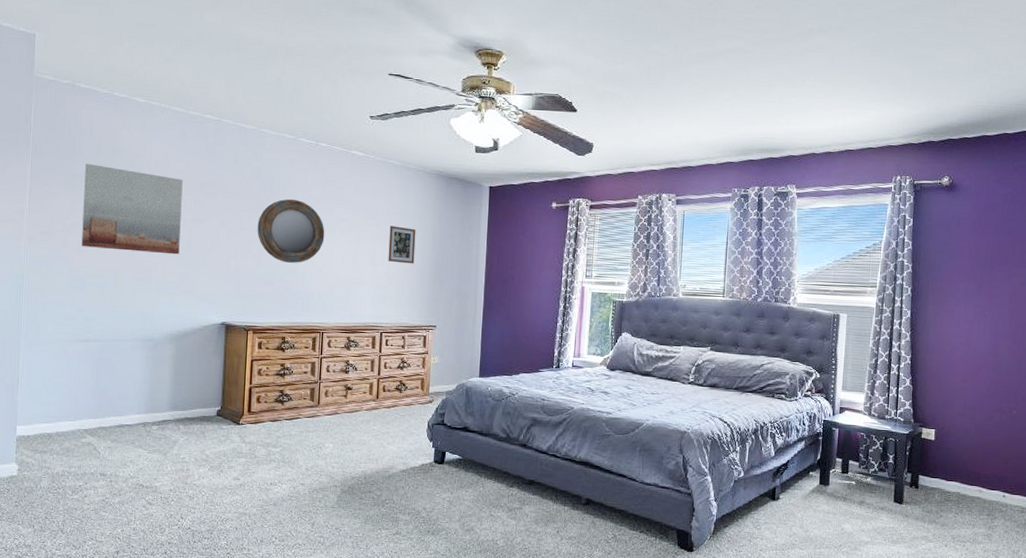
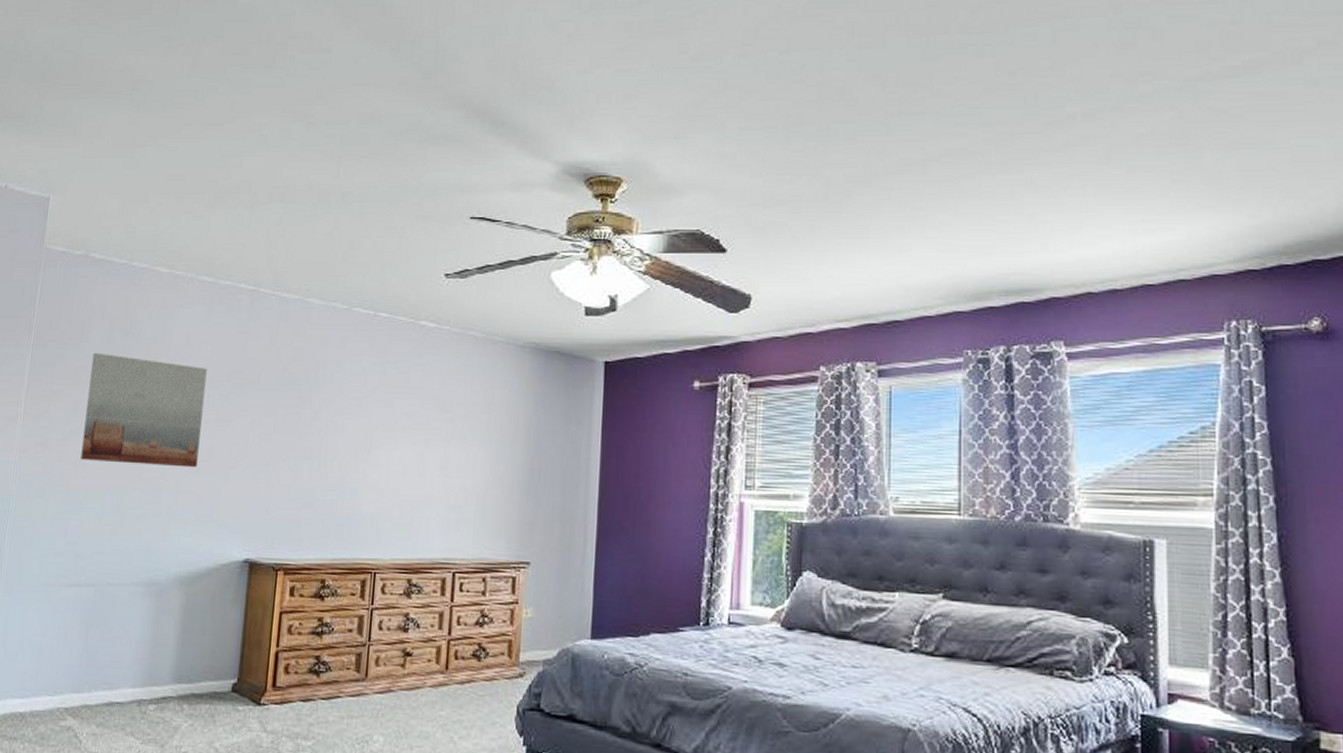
home mirror: present [257,198,325,263] -> none [295,388,383,476]
picture frame: present [388,225,416,264] -> none [464,421,504,474]

